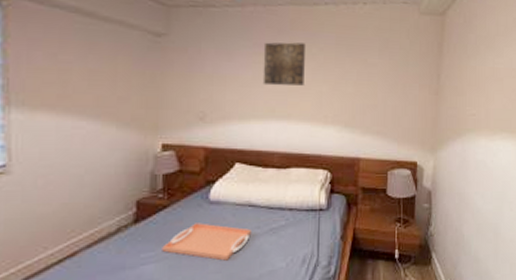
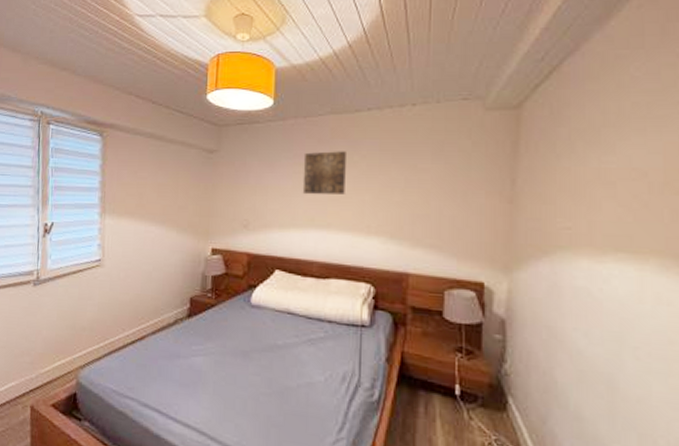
serving tray: present [162,223,251,261] -> none [209,324,289,365]

